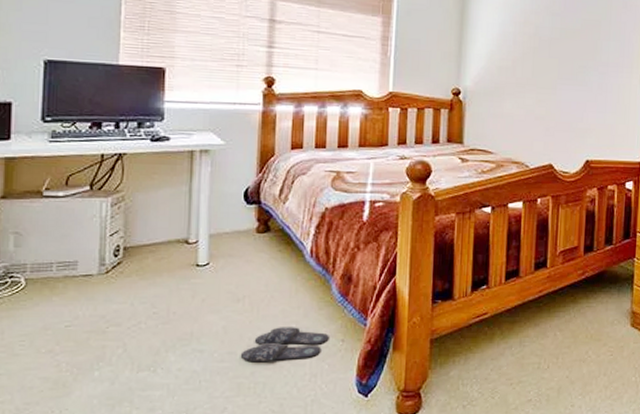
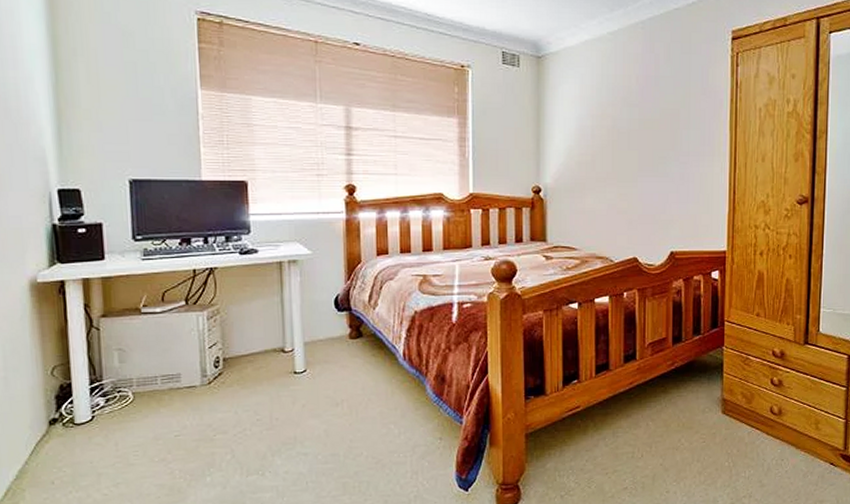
slippers: present [242,327,329,363] -> none [344,427,427,463]

